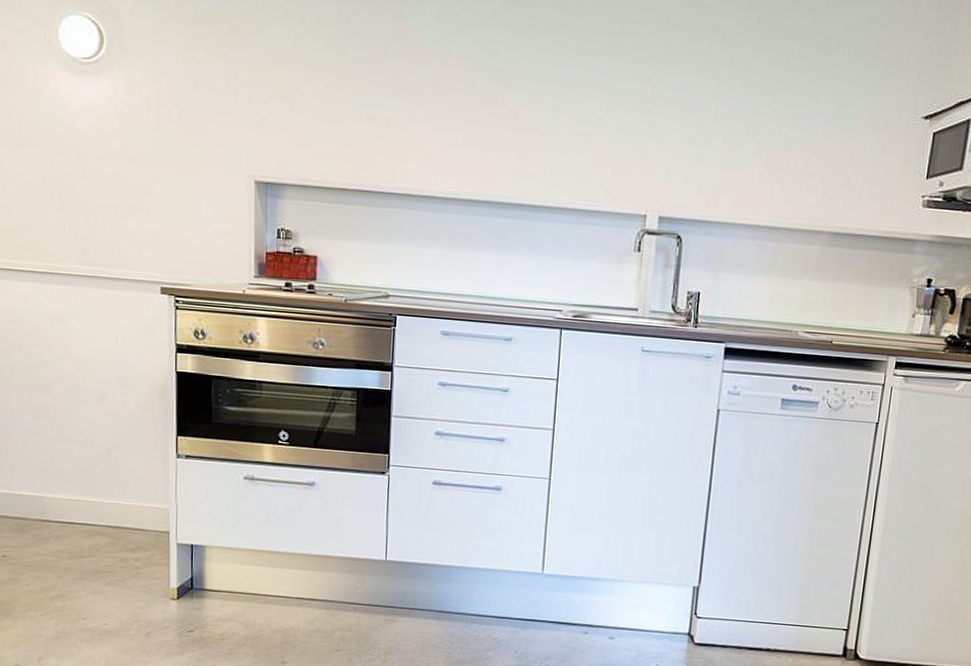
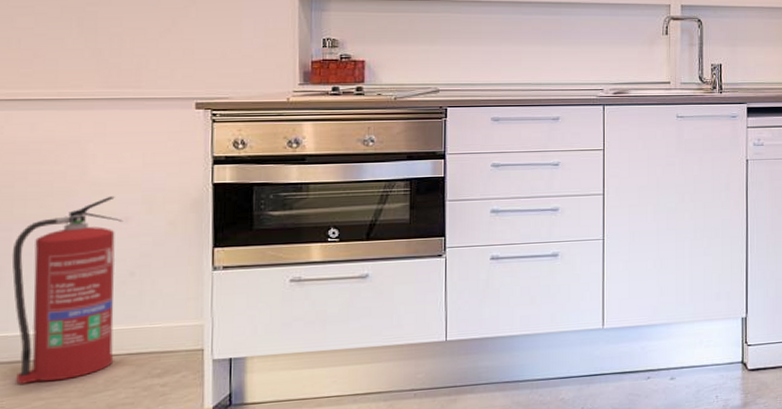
fire extinguisher: none [12,373,101,541] -> present [11,195,123,384]

